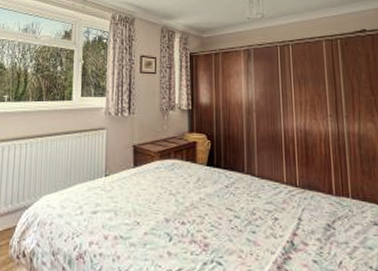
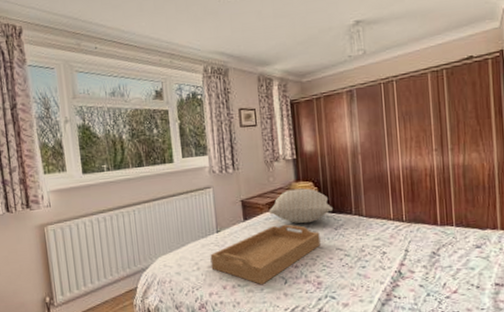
serving tray: none [95,175,210,240] -> present [210,224,321,285]
pillow: none [160,140,224,177] -> present [268,188,333,224]

